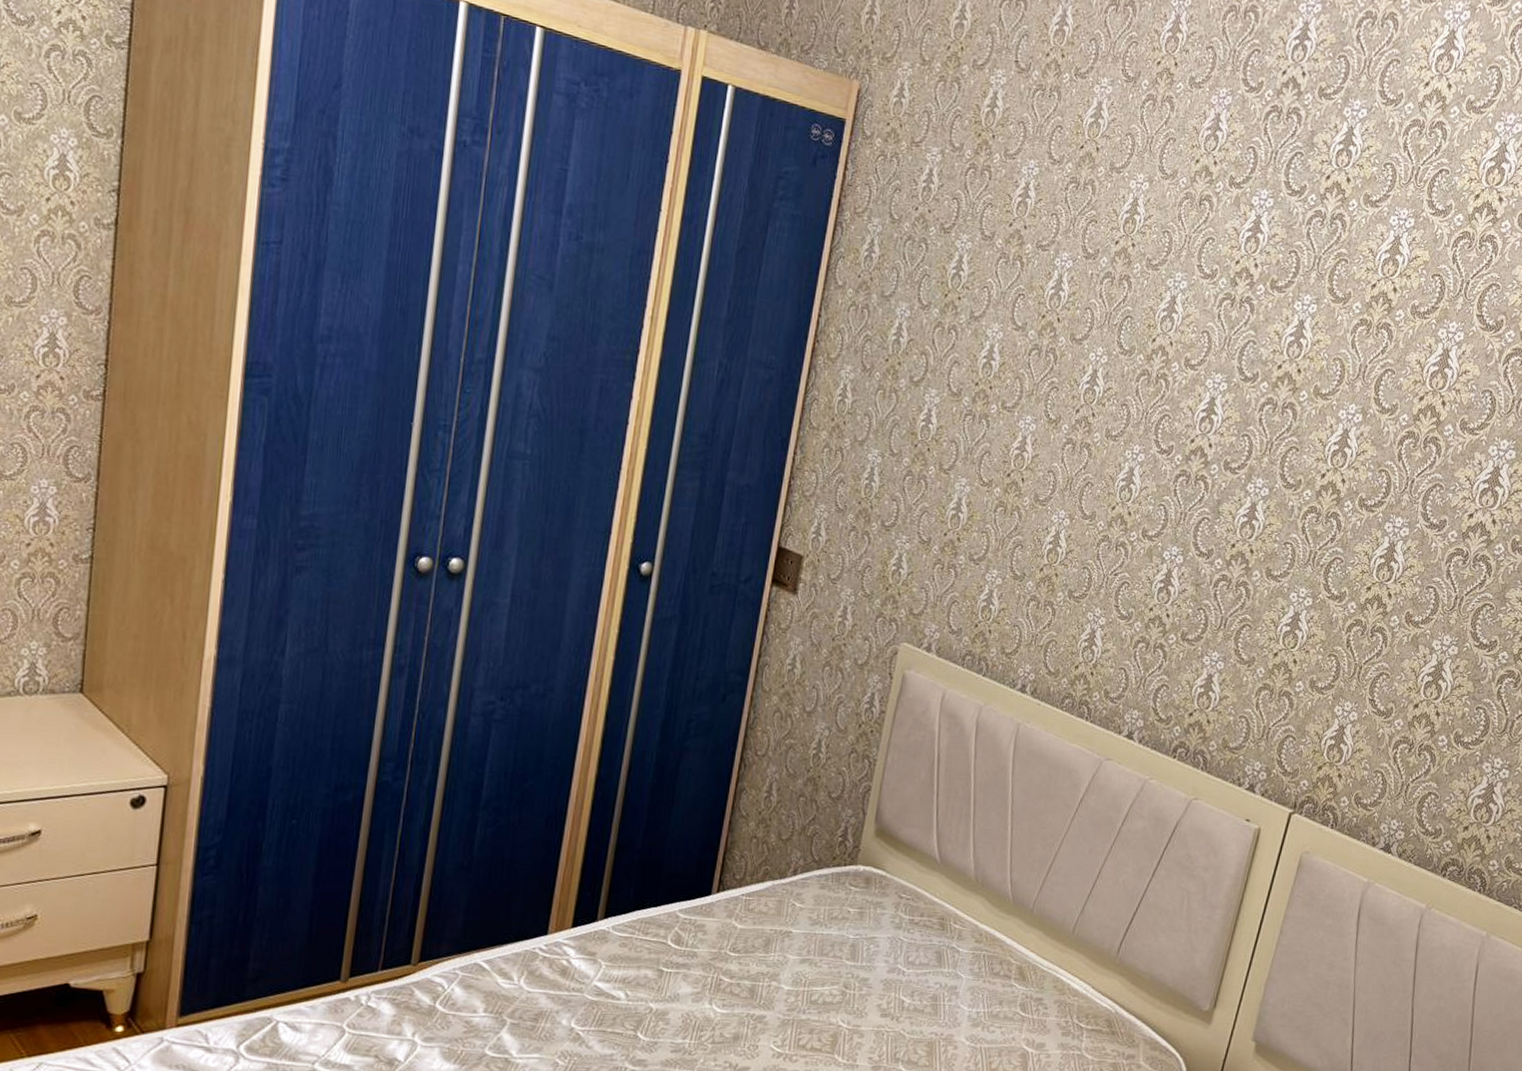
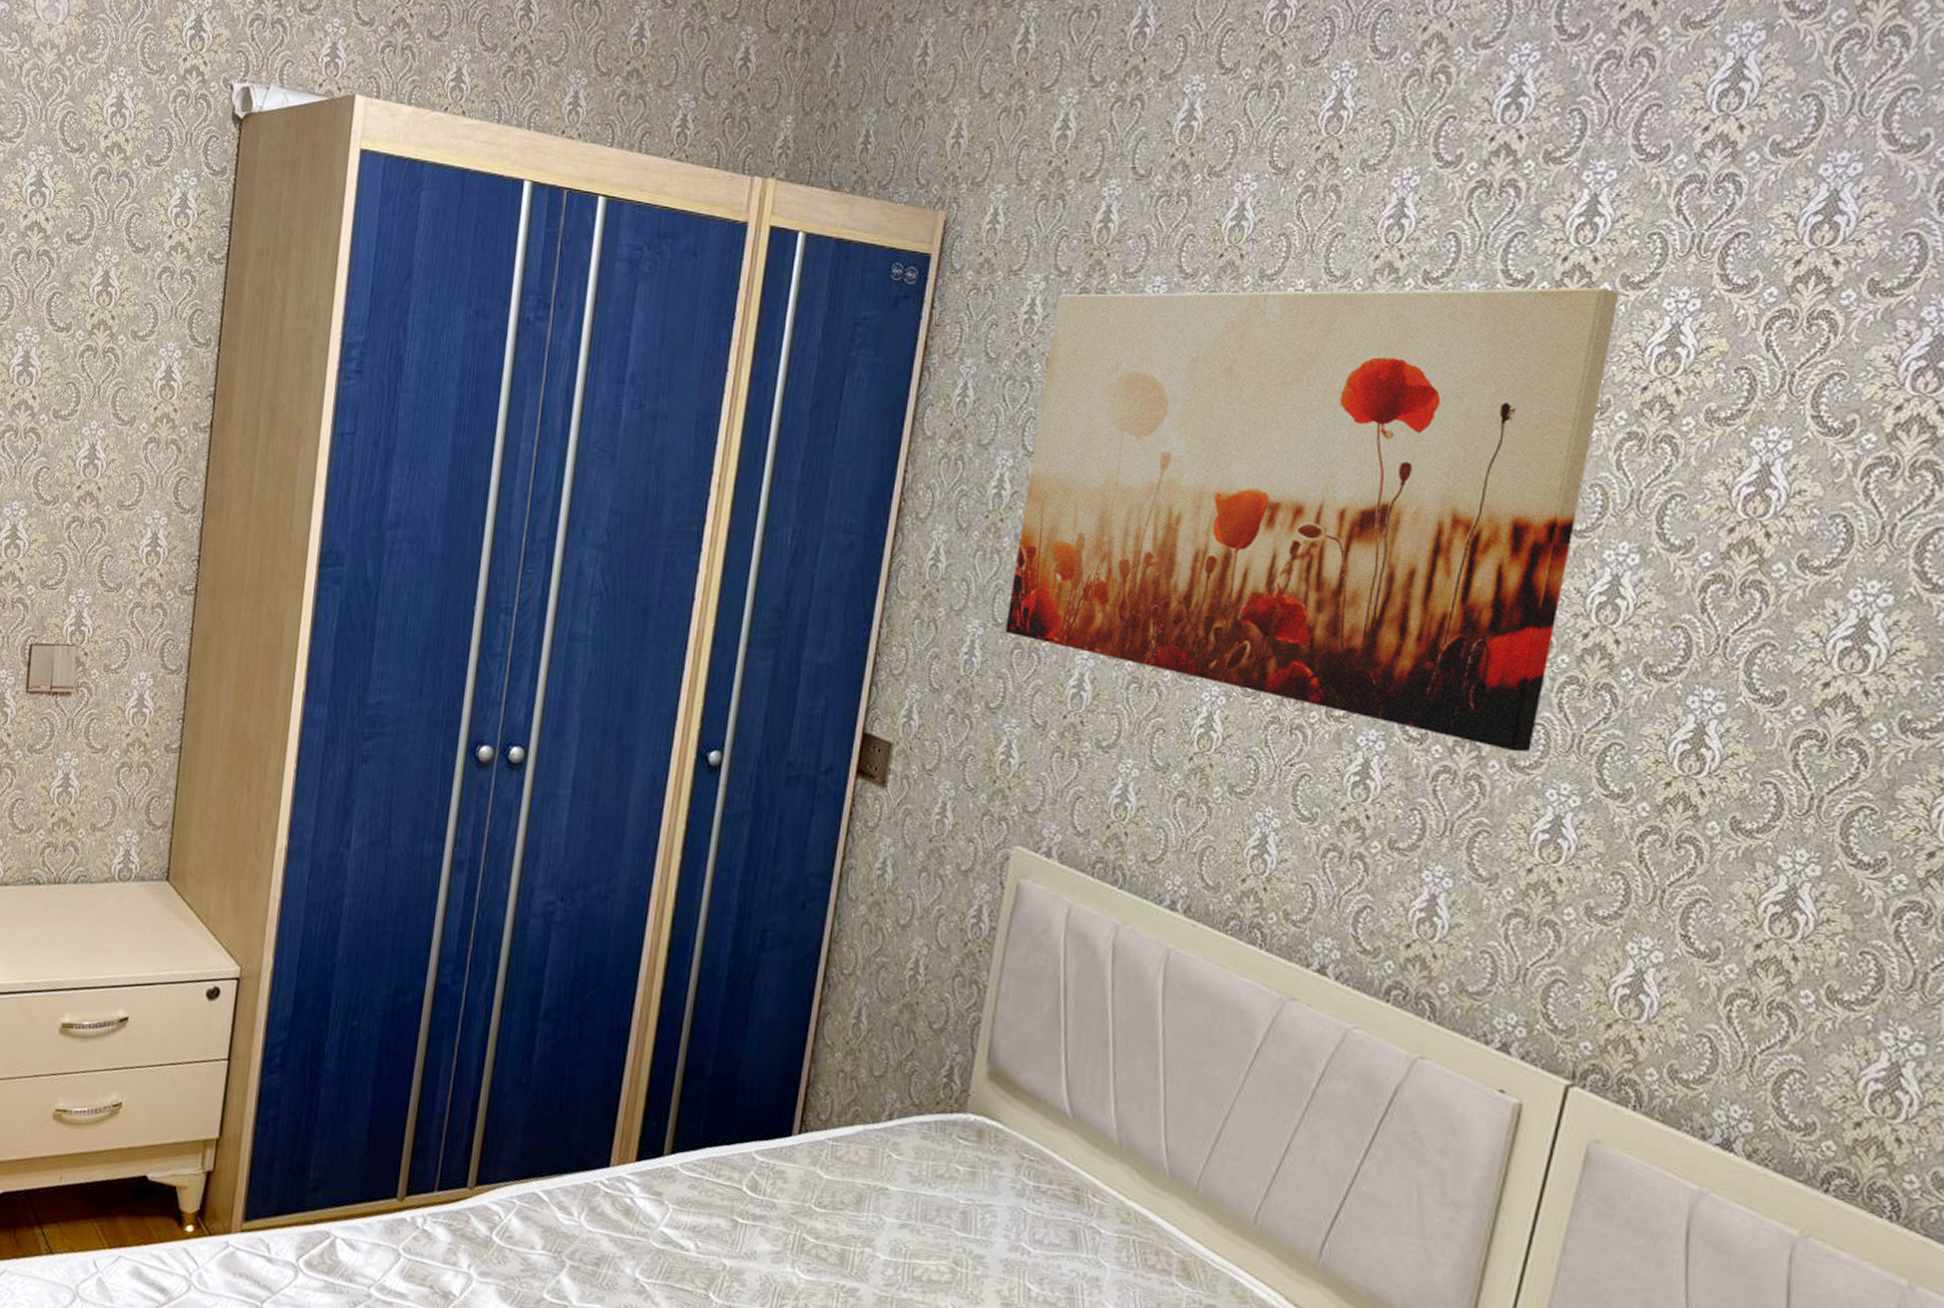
wall art: none [899,167,1363,565] -> present [1005,287,1620,753]

